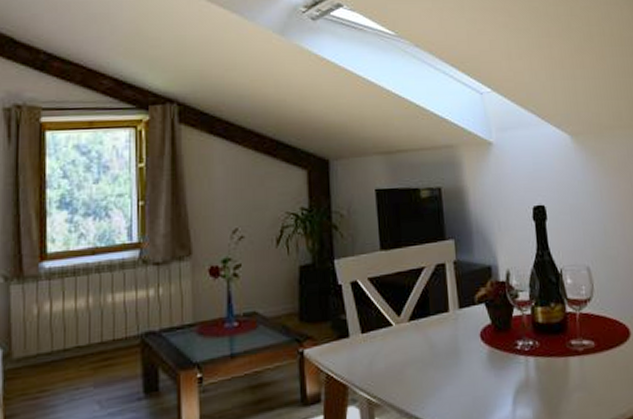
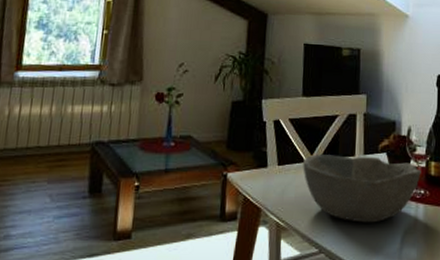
bowl: none [390,310,527,388] -> present [303,154,421,223]

